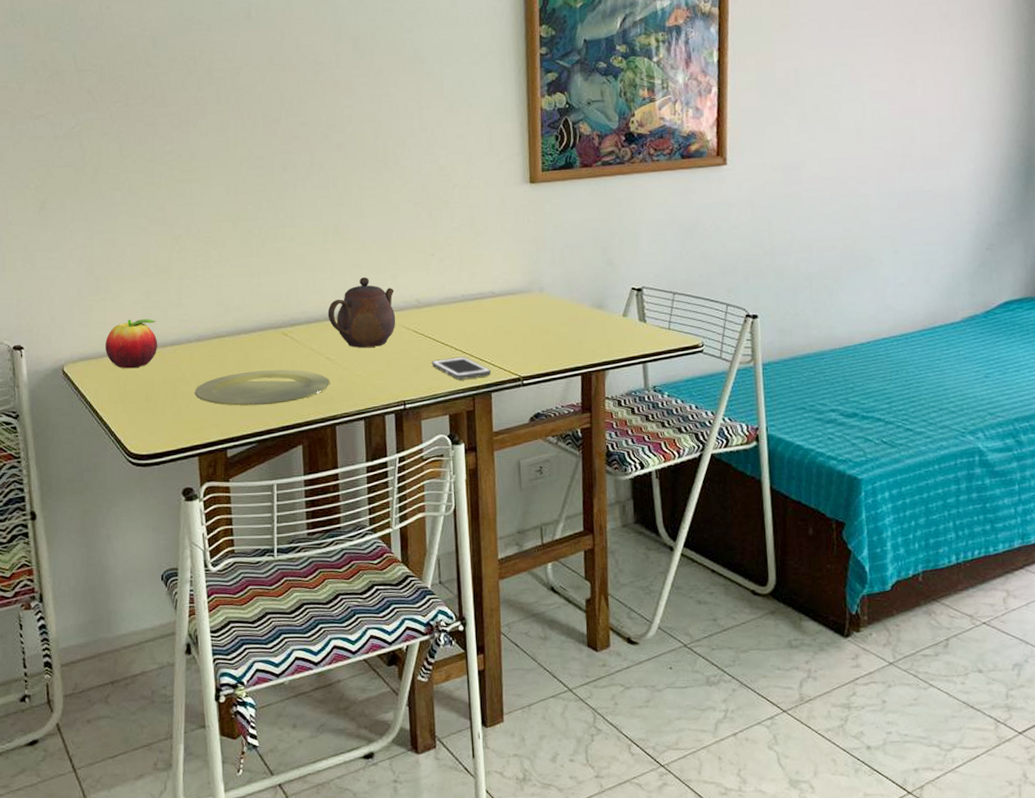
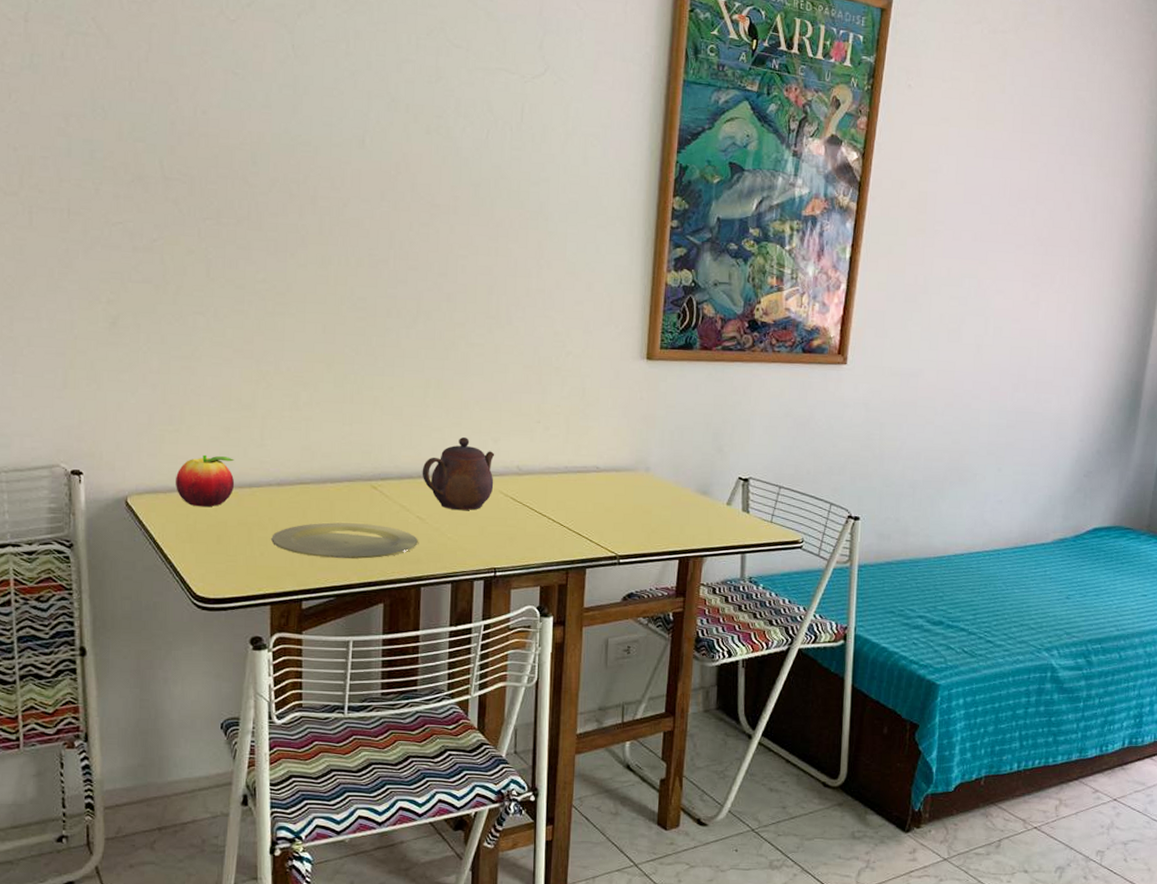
cell phone: present [431,357,491,379] -> none [526,529,587,552]

